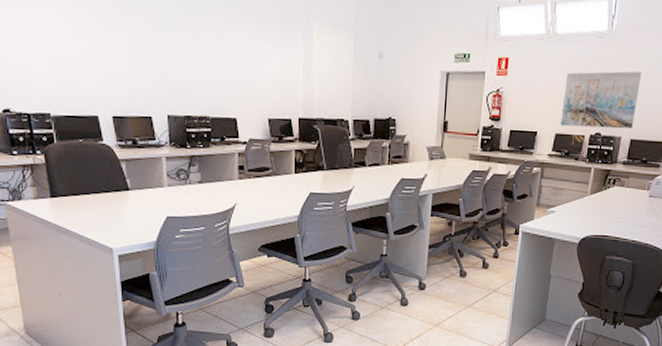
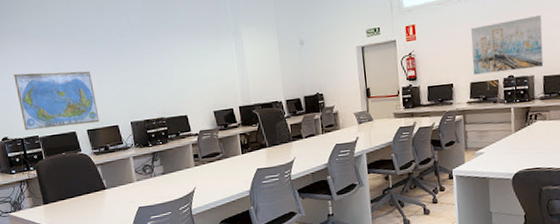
world map: none [24,32,129,110] -> present [14,71,100,131]

